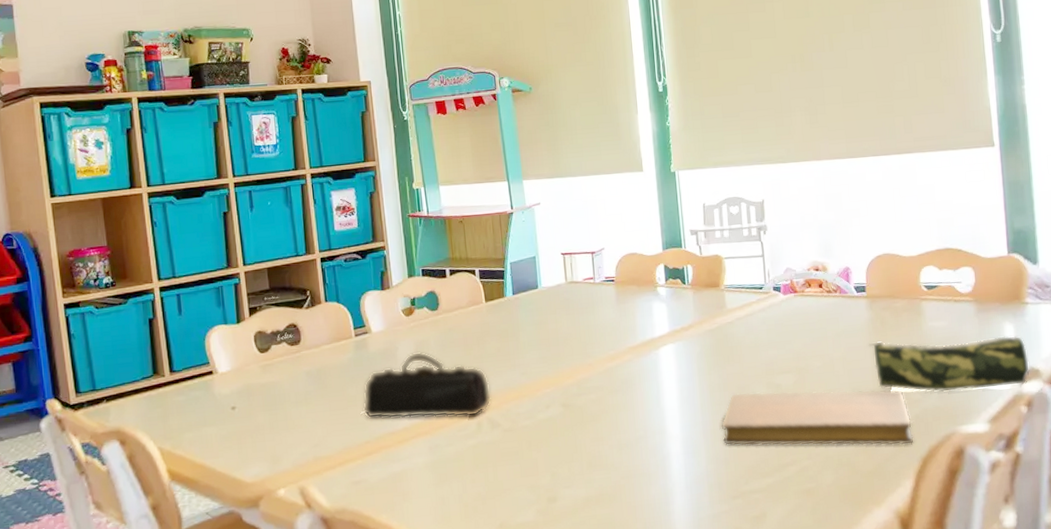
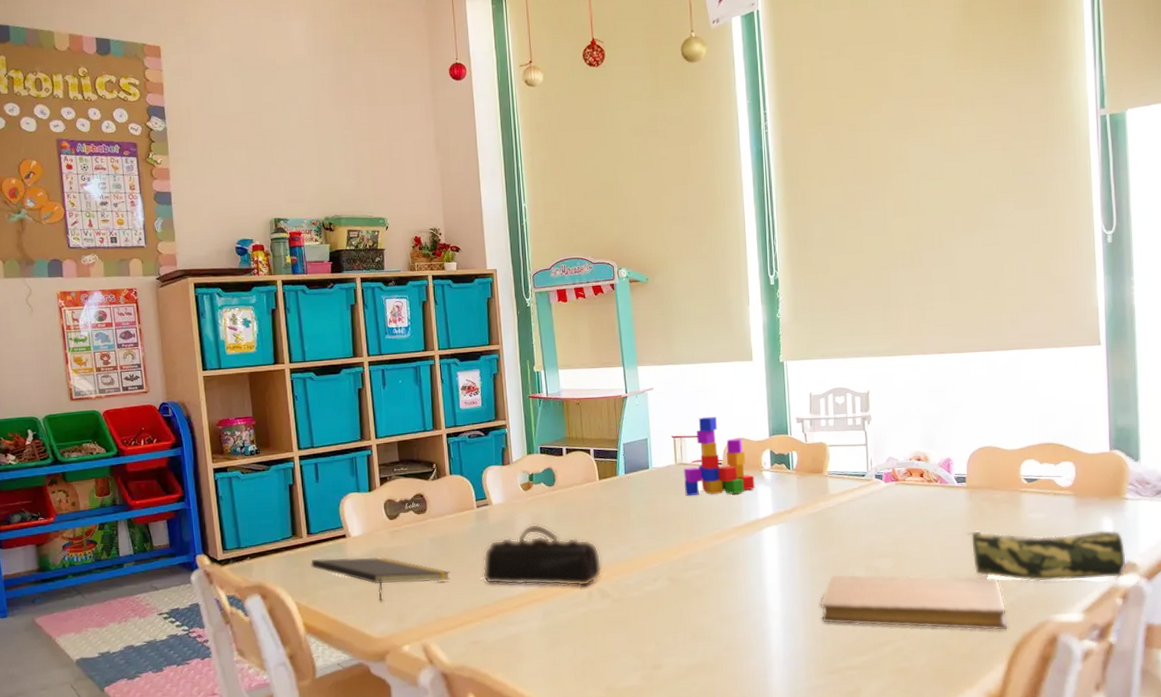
notepad: none [174,394,329,442] -> present [311,557,451,601]
toy blocks: none [575,231,650,316] -> present [684,416,755,496]

